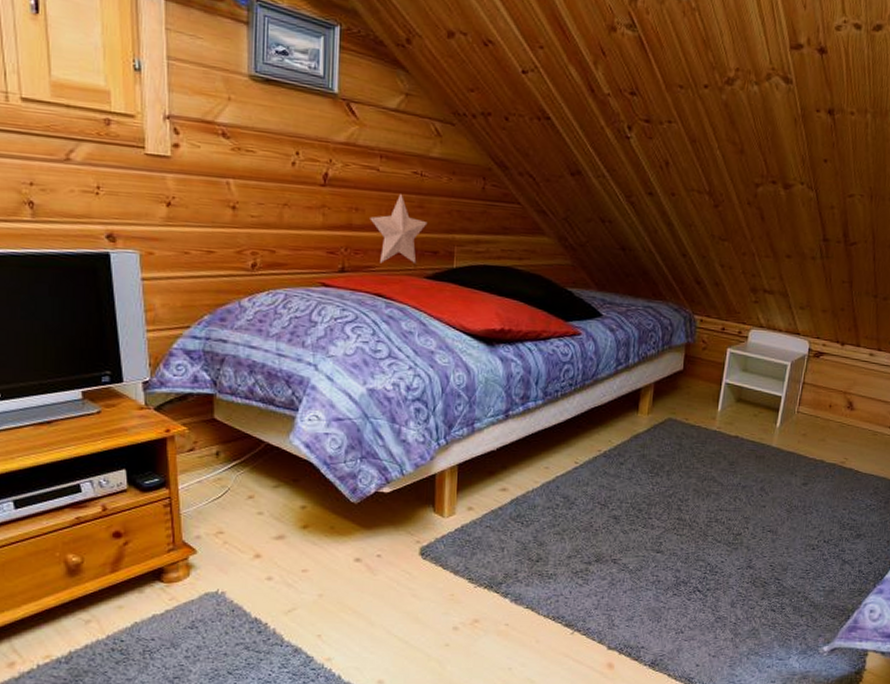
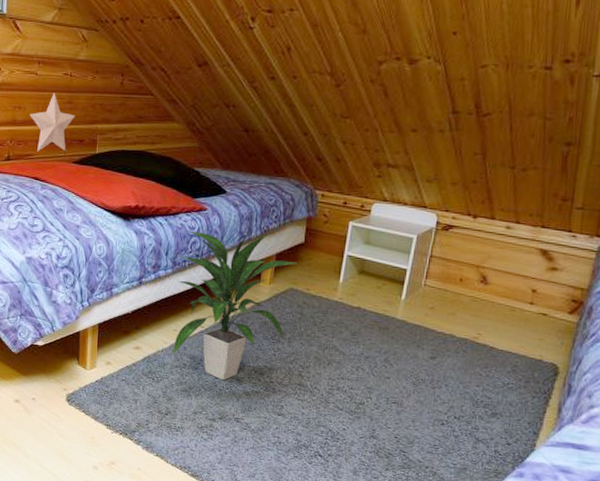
indoor plant: none [543,356,676,520] -> present [172,230,297,381]

